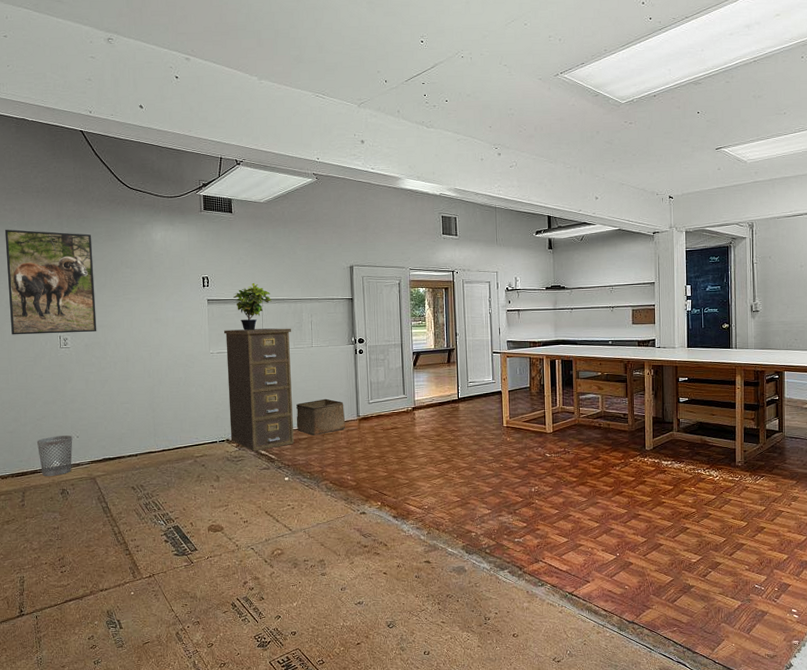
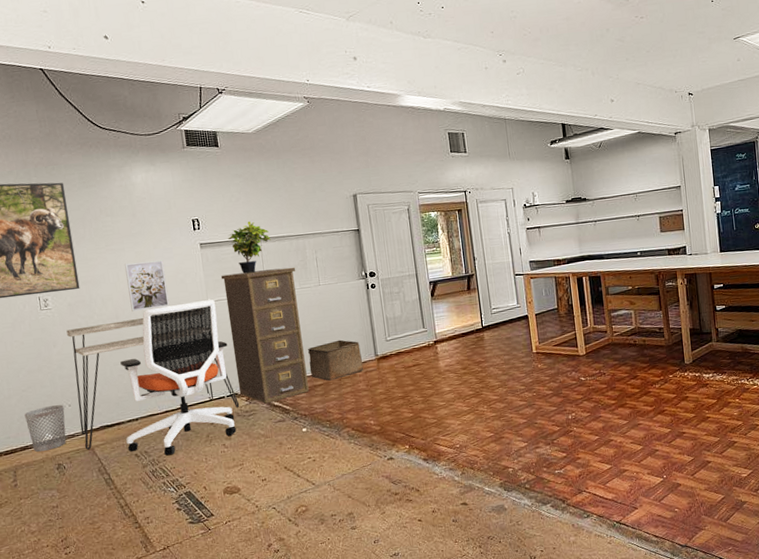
desk: none [81,360,230,479] -> present [66,310,240,450]
office chair: none [125,352,225,491] -> present [120,300,237,456]
wall art: none [138,311,176,356] -> present [124,260,170,312]

